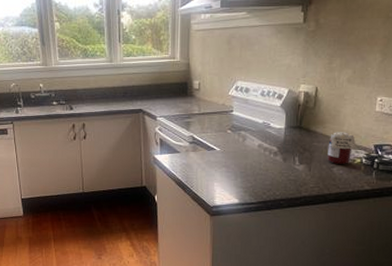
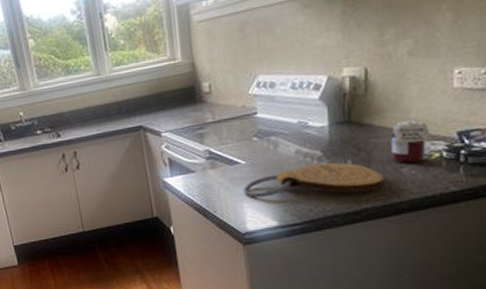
cutting board: none [216,157,319,183] -> present [244,162,384,199]

